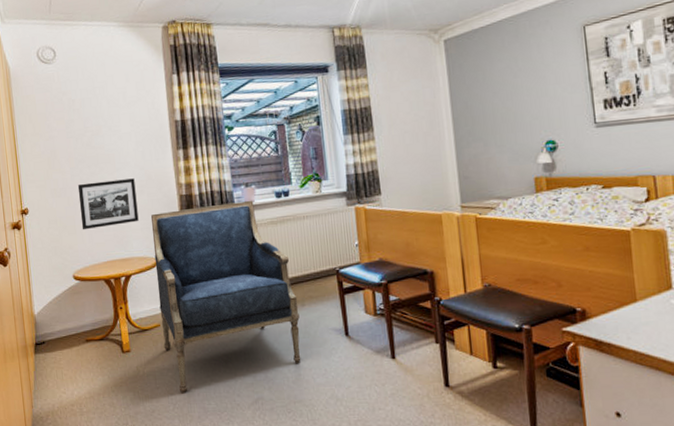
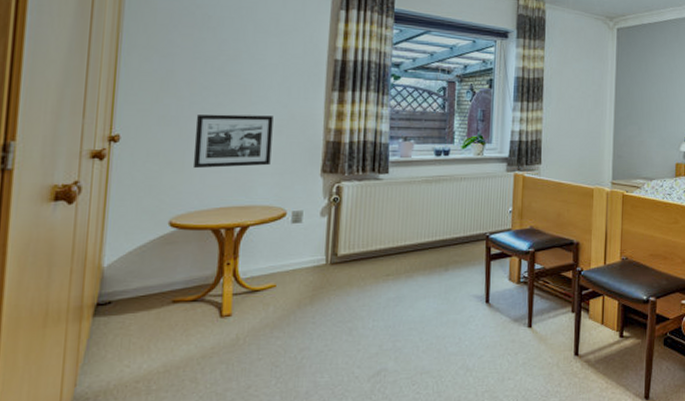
armchair: present [150,200,301,394] -> none [276,155,442,366]

